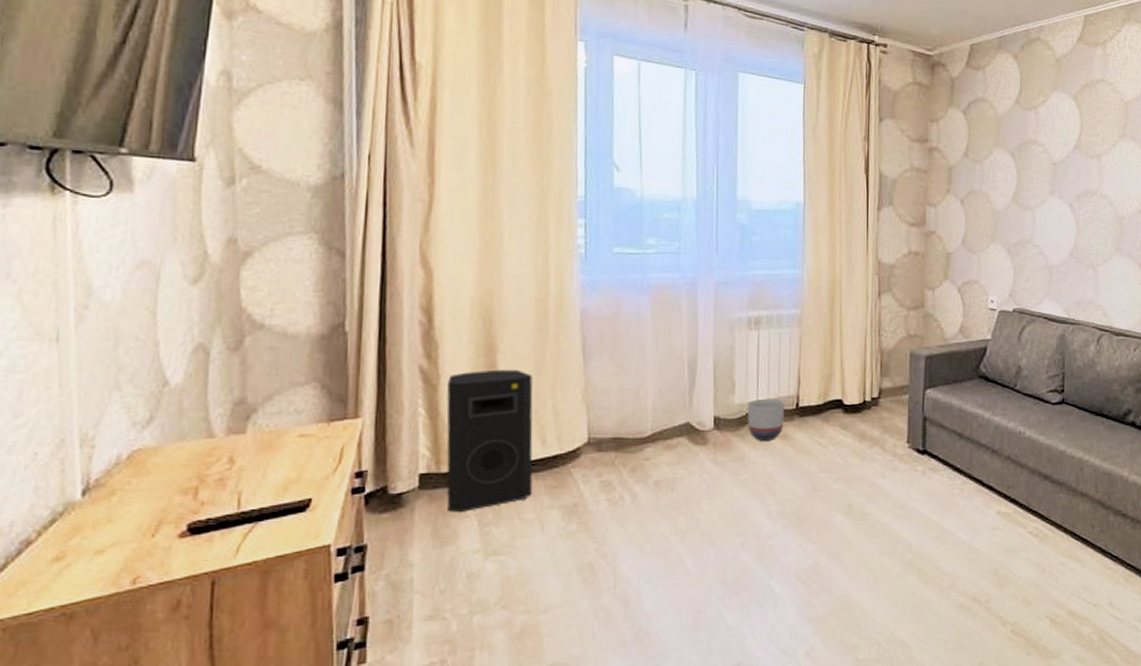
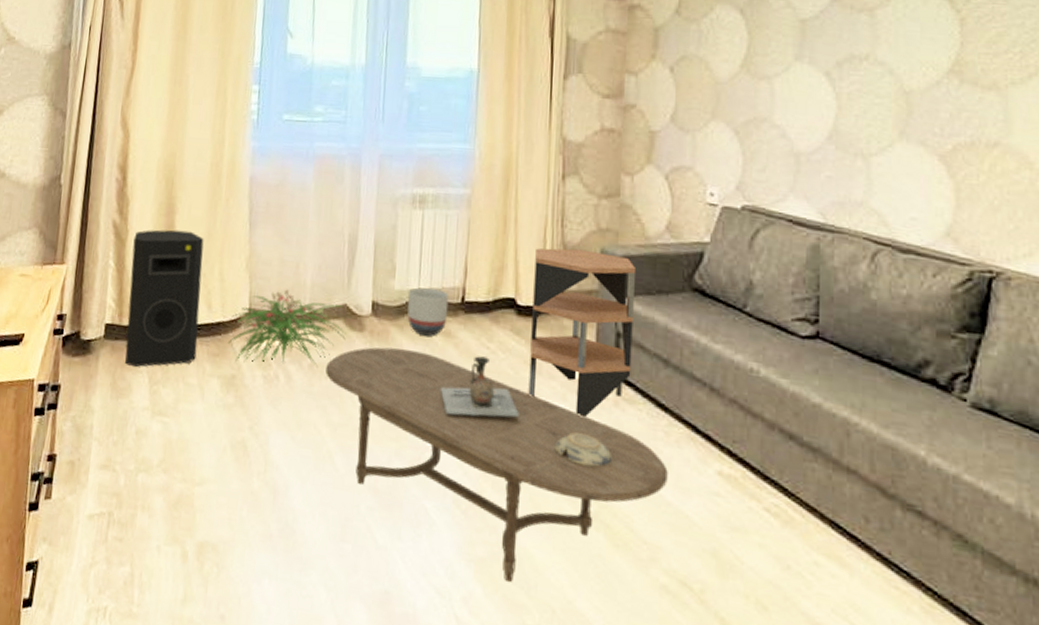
decorative plant: none [566,415,690,490] -> present [227,289,346,366]
coffee table: none [672,455,963,631] -> present [325,347,668,583]
decorative vase: none [780,451,848,505] -> present [440,356,519,418]
side table: none [855,353,938,488] -> present [528,248,637,418]
decorative bowl: none [877,501,922,526] -> present [554,432,613,467]

